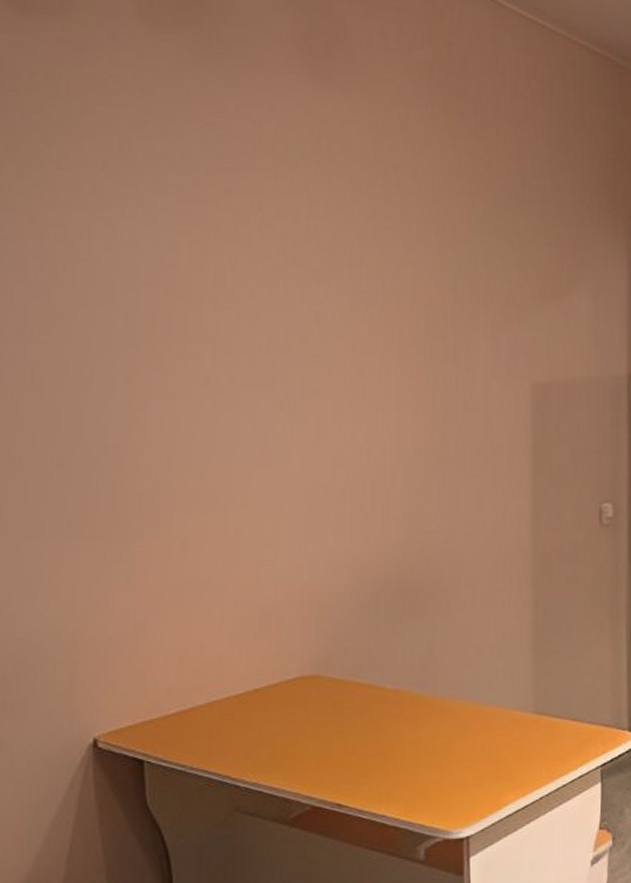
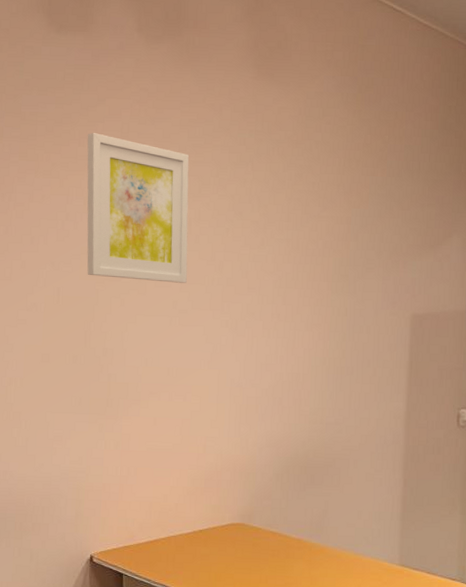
wall art: none [68,151,222,353] -> present [87,133,189,283]

